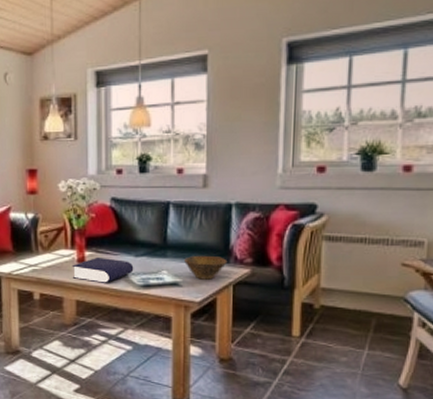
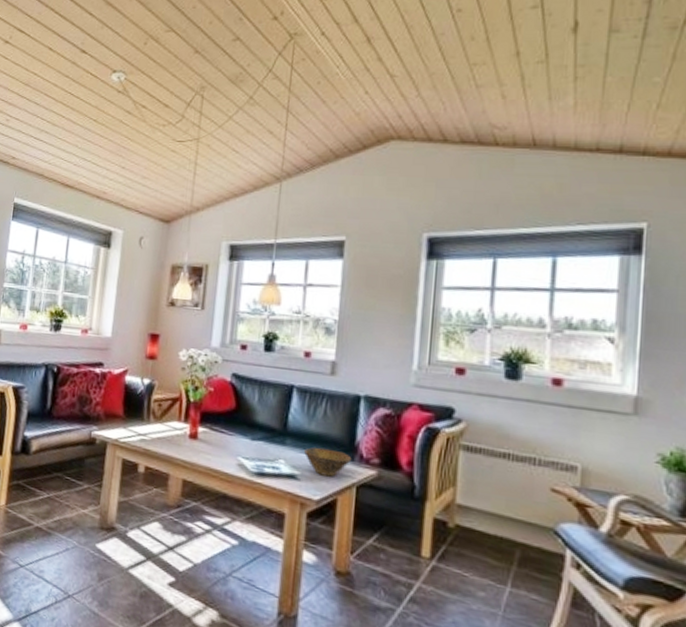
book: present [72,256,134,284] -> none [181,434,249,466]

